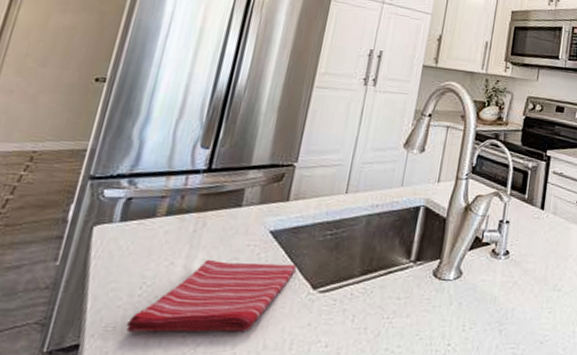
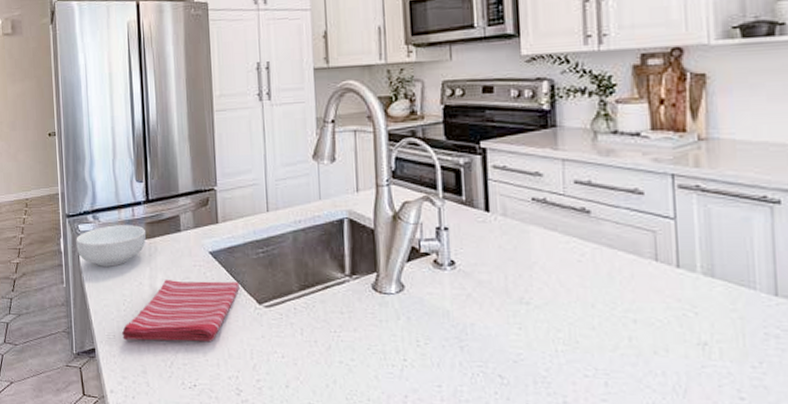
cereal bowl: none [91,193,197,242] -> present [76,225,146,267]

